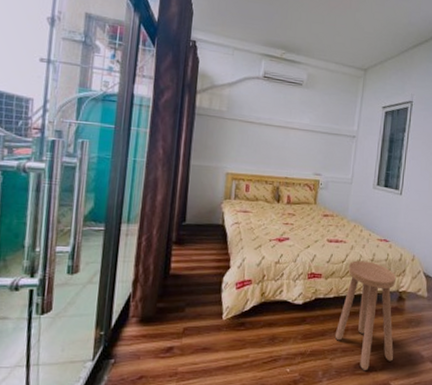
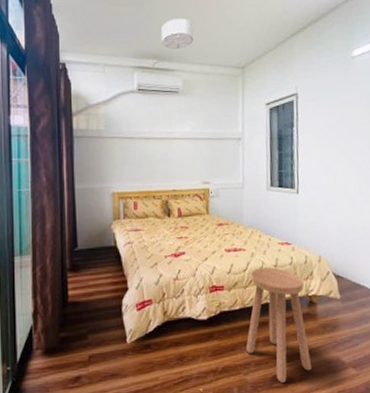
ceiling light: none [291,14,324,44] -> present [161,19,194,49]

